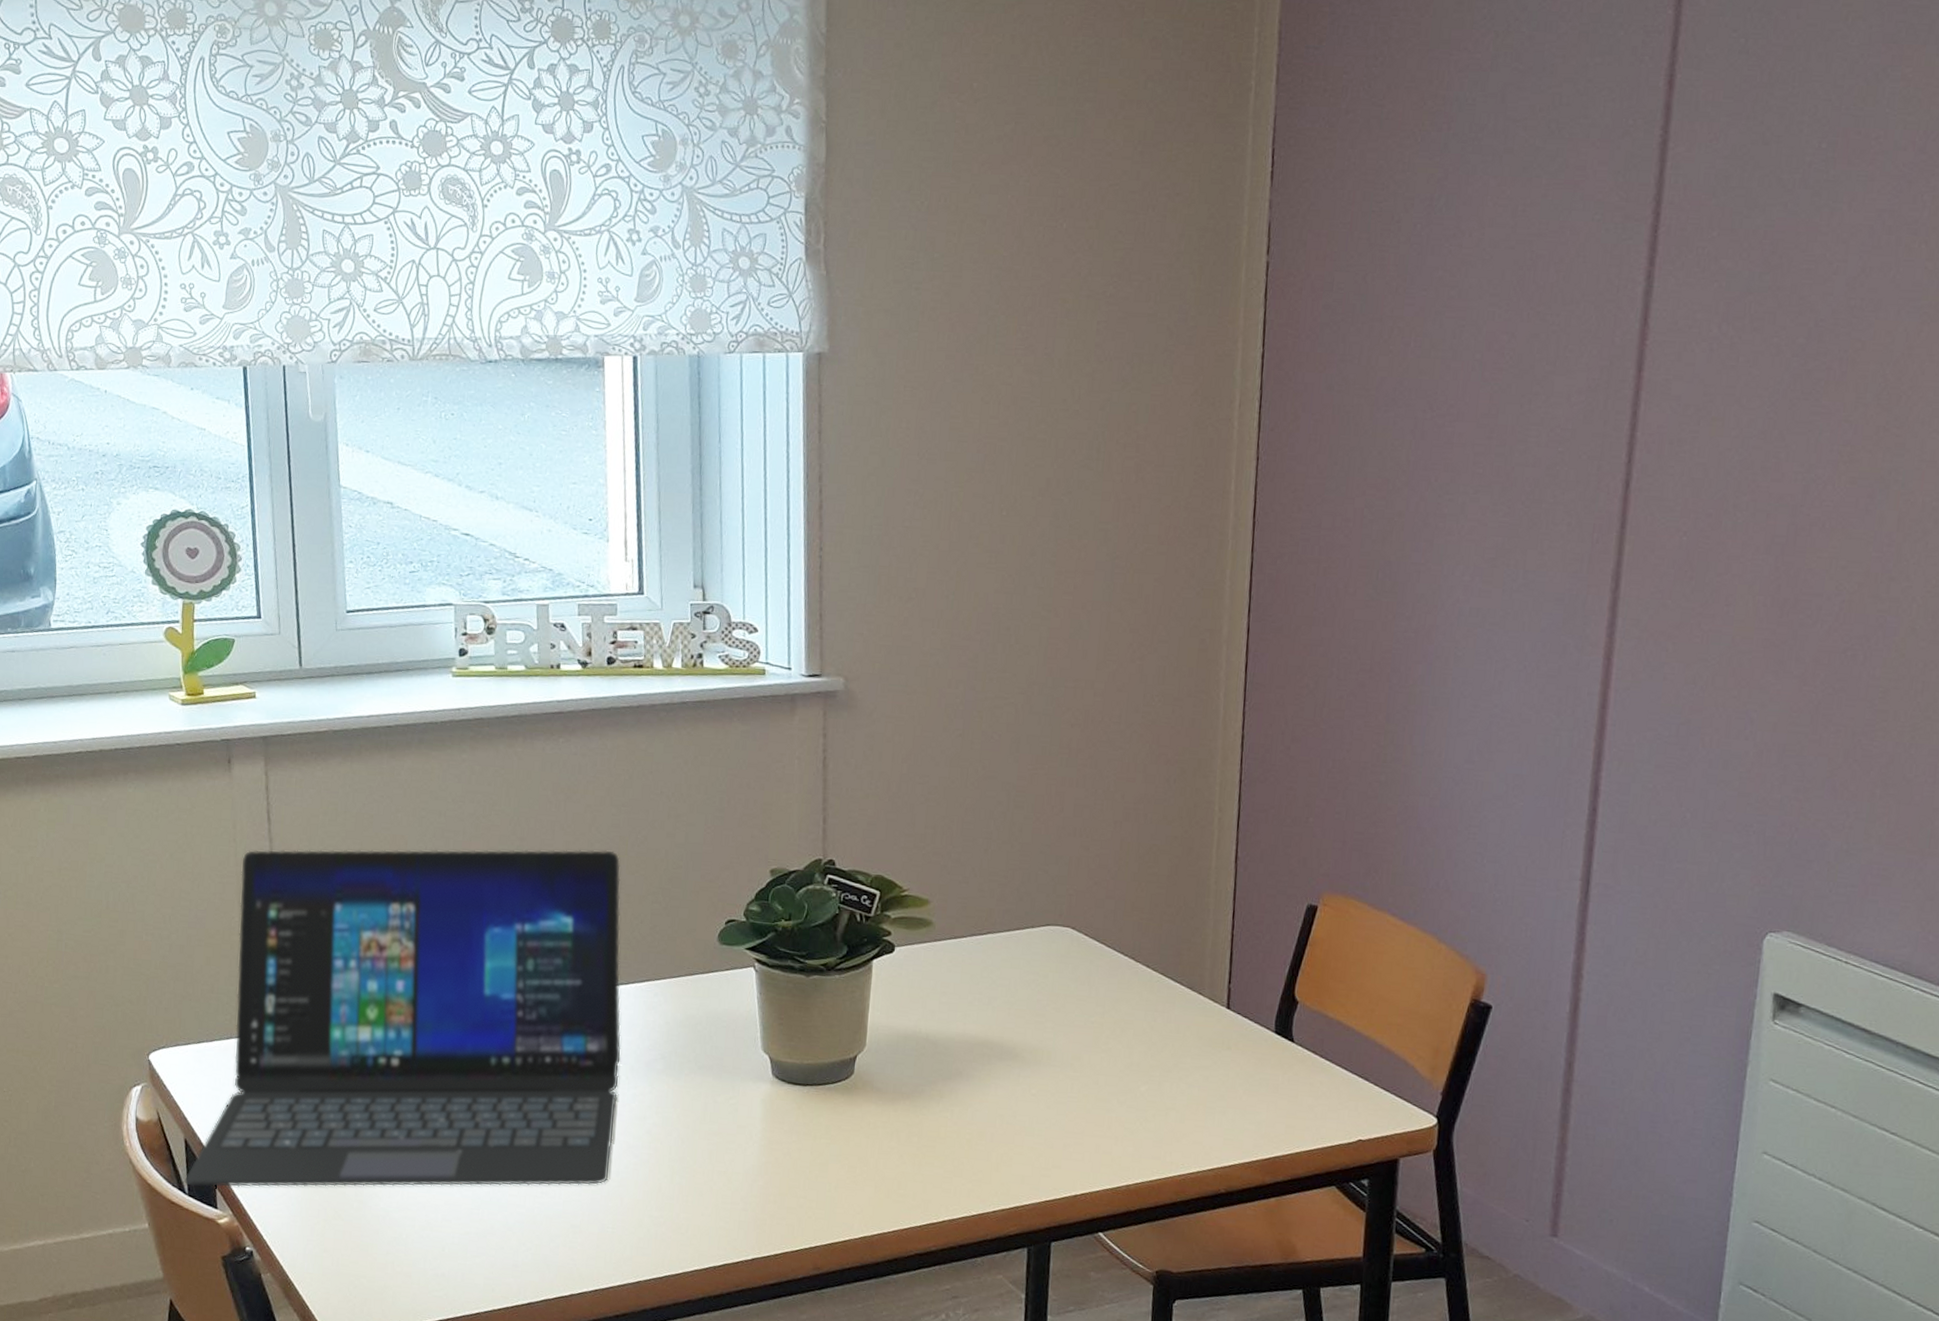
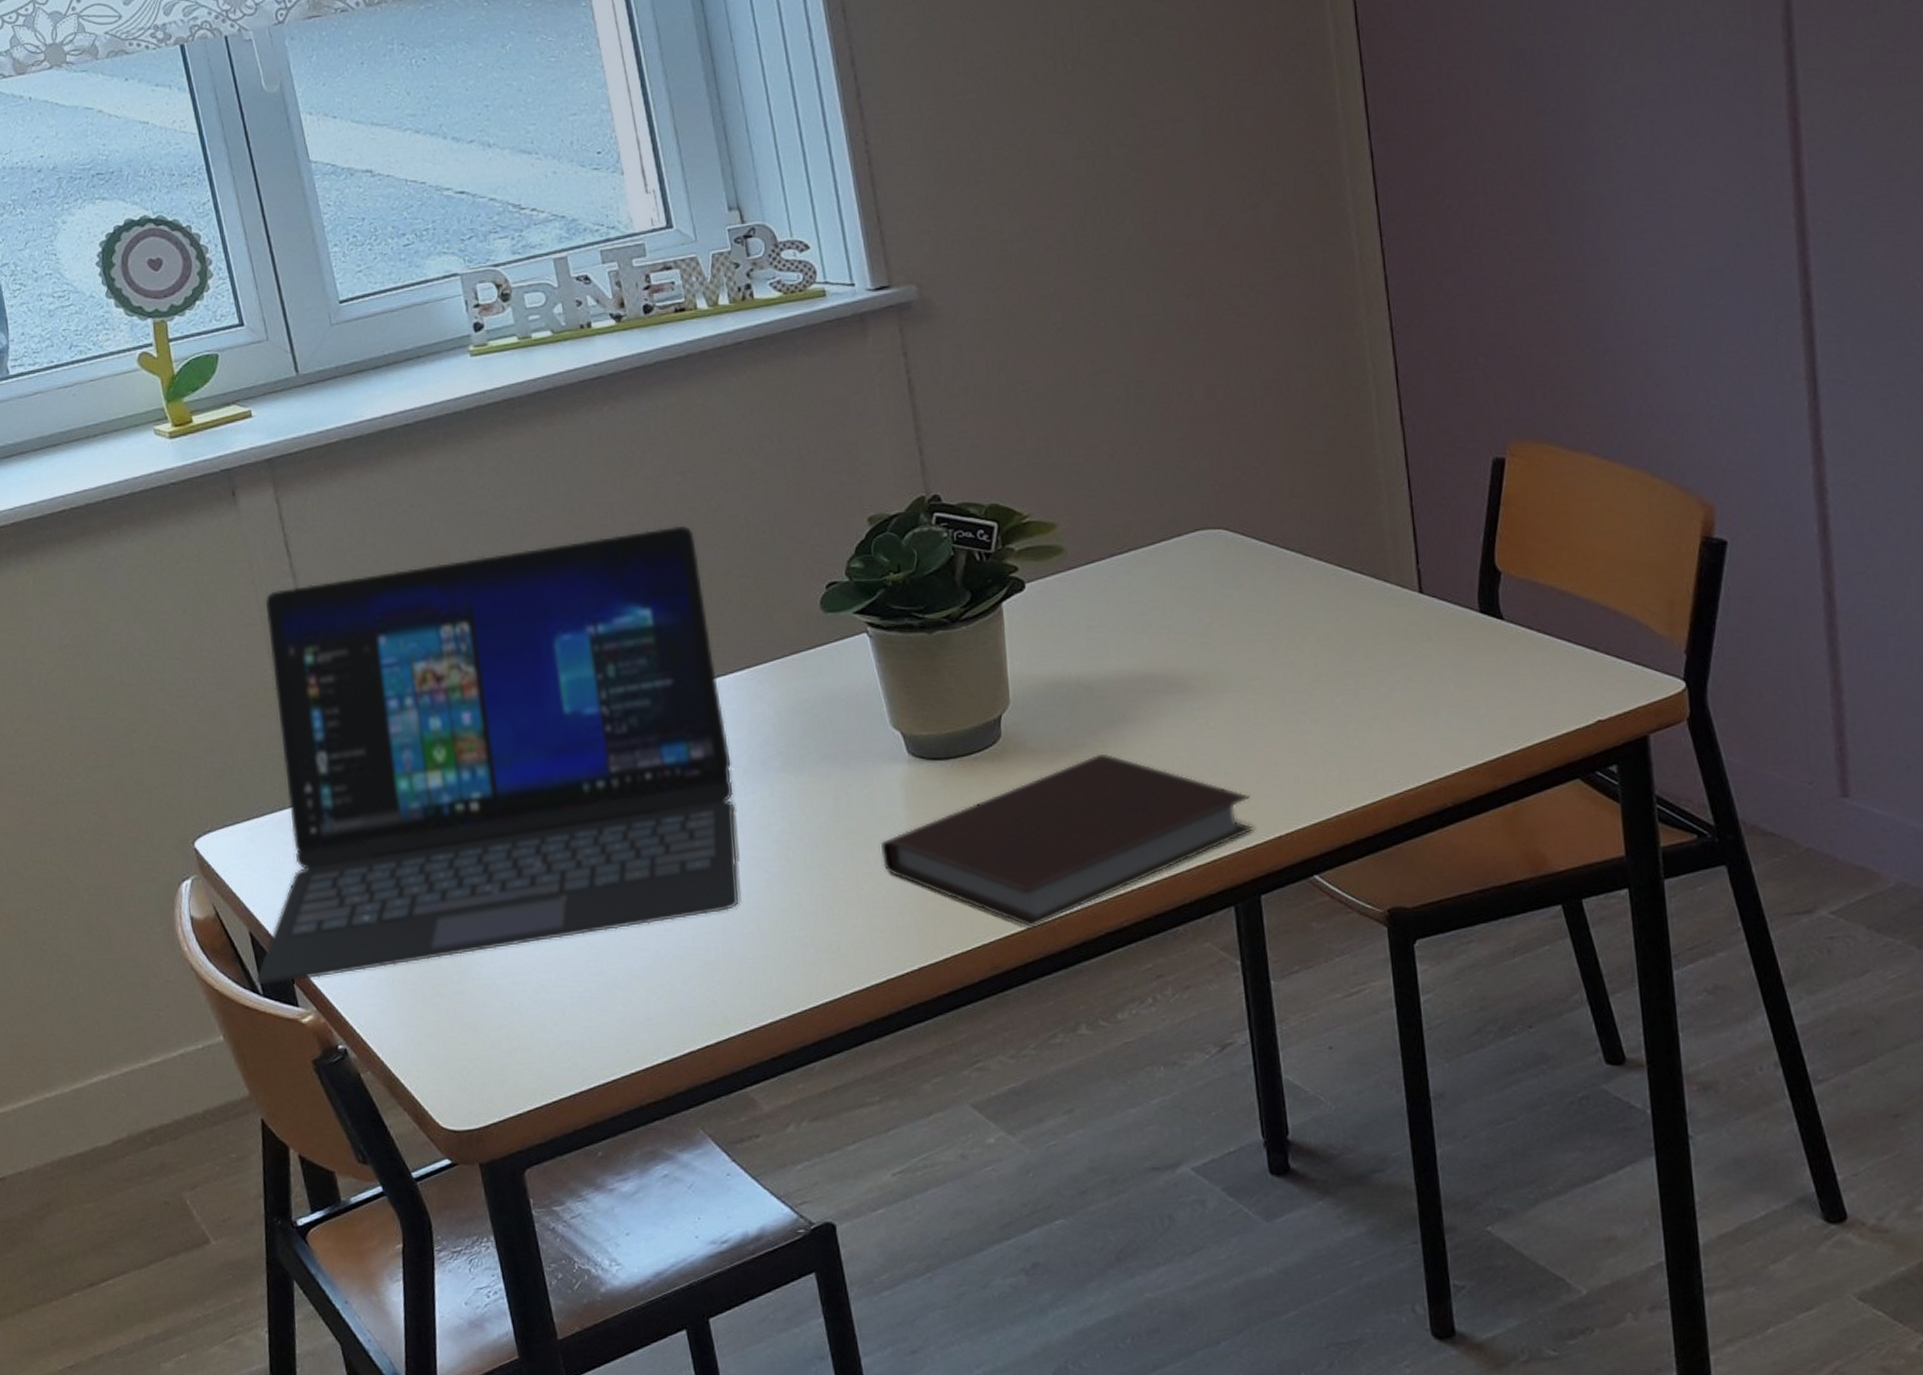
notebook: none [735,1101,1056,1240] -> present [880,753,1255,928]

